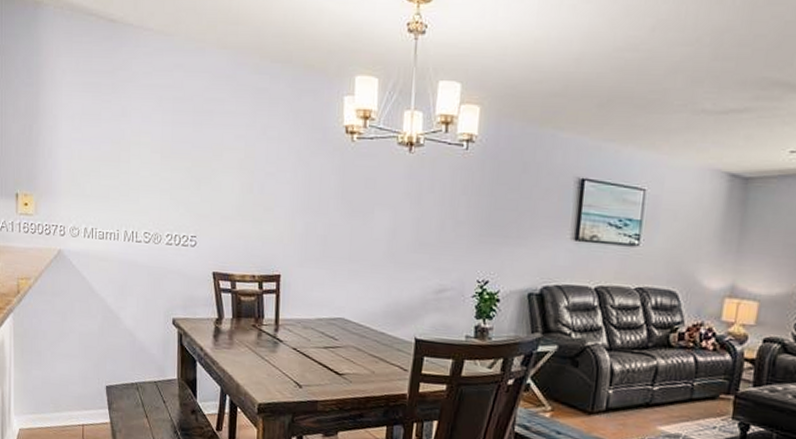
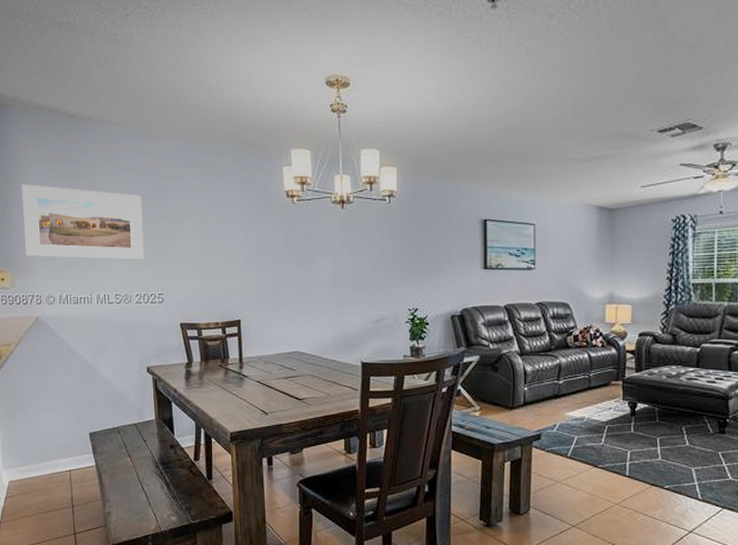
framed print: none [51,97,181,195] -> present [21,184,144,260]

